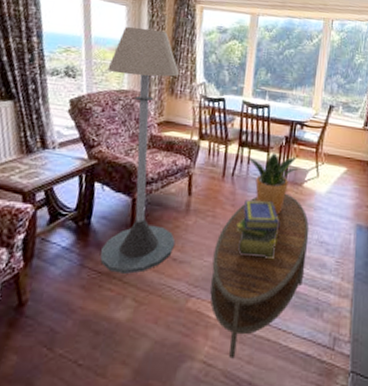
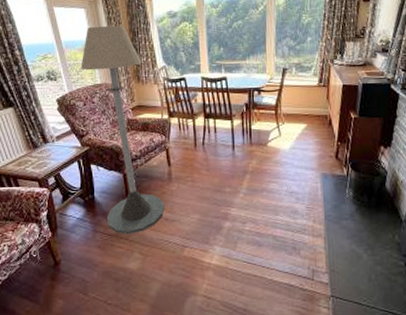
coffee table: present [210,193,309,359] -> none [198,154,279,292]
stack of books: present [236,200,280,259] -> none [213,162,252,211]
potted plant: present [247,151,300,215] -> none [213,119,263,173]

